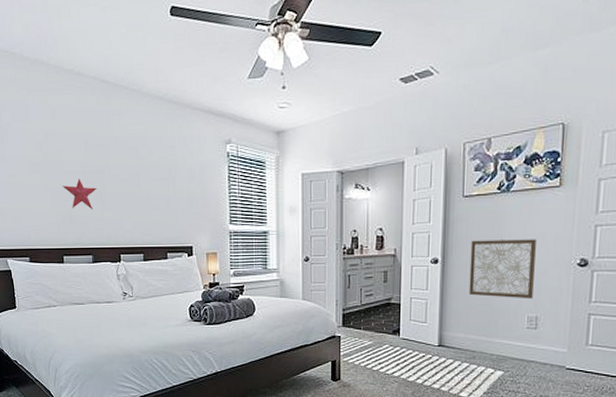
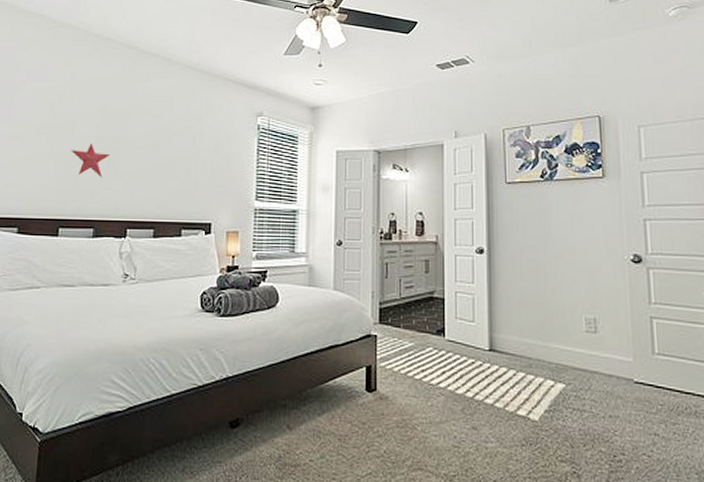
wall art: present [468,238,536,299] -> none [517,229,588,298]

